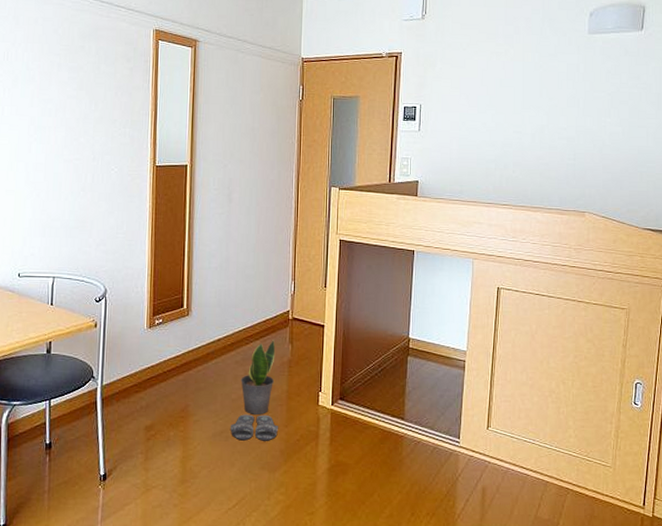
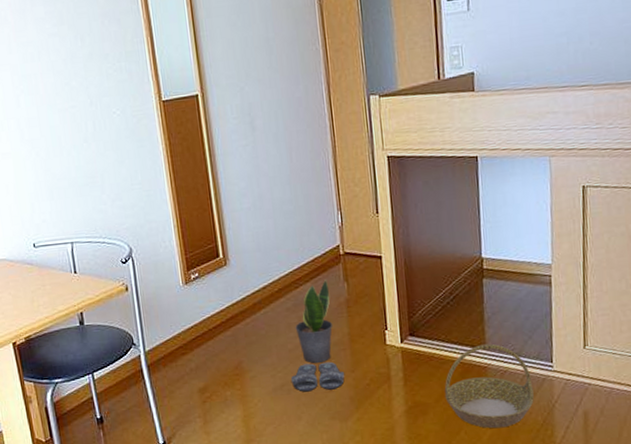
basket: none [364,415,441,495] -> present [444,343,534,429]

